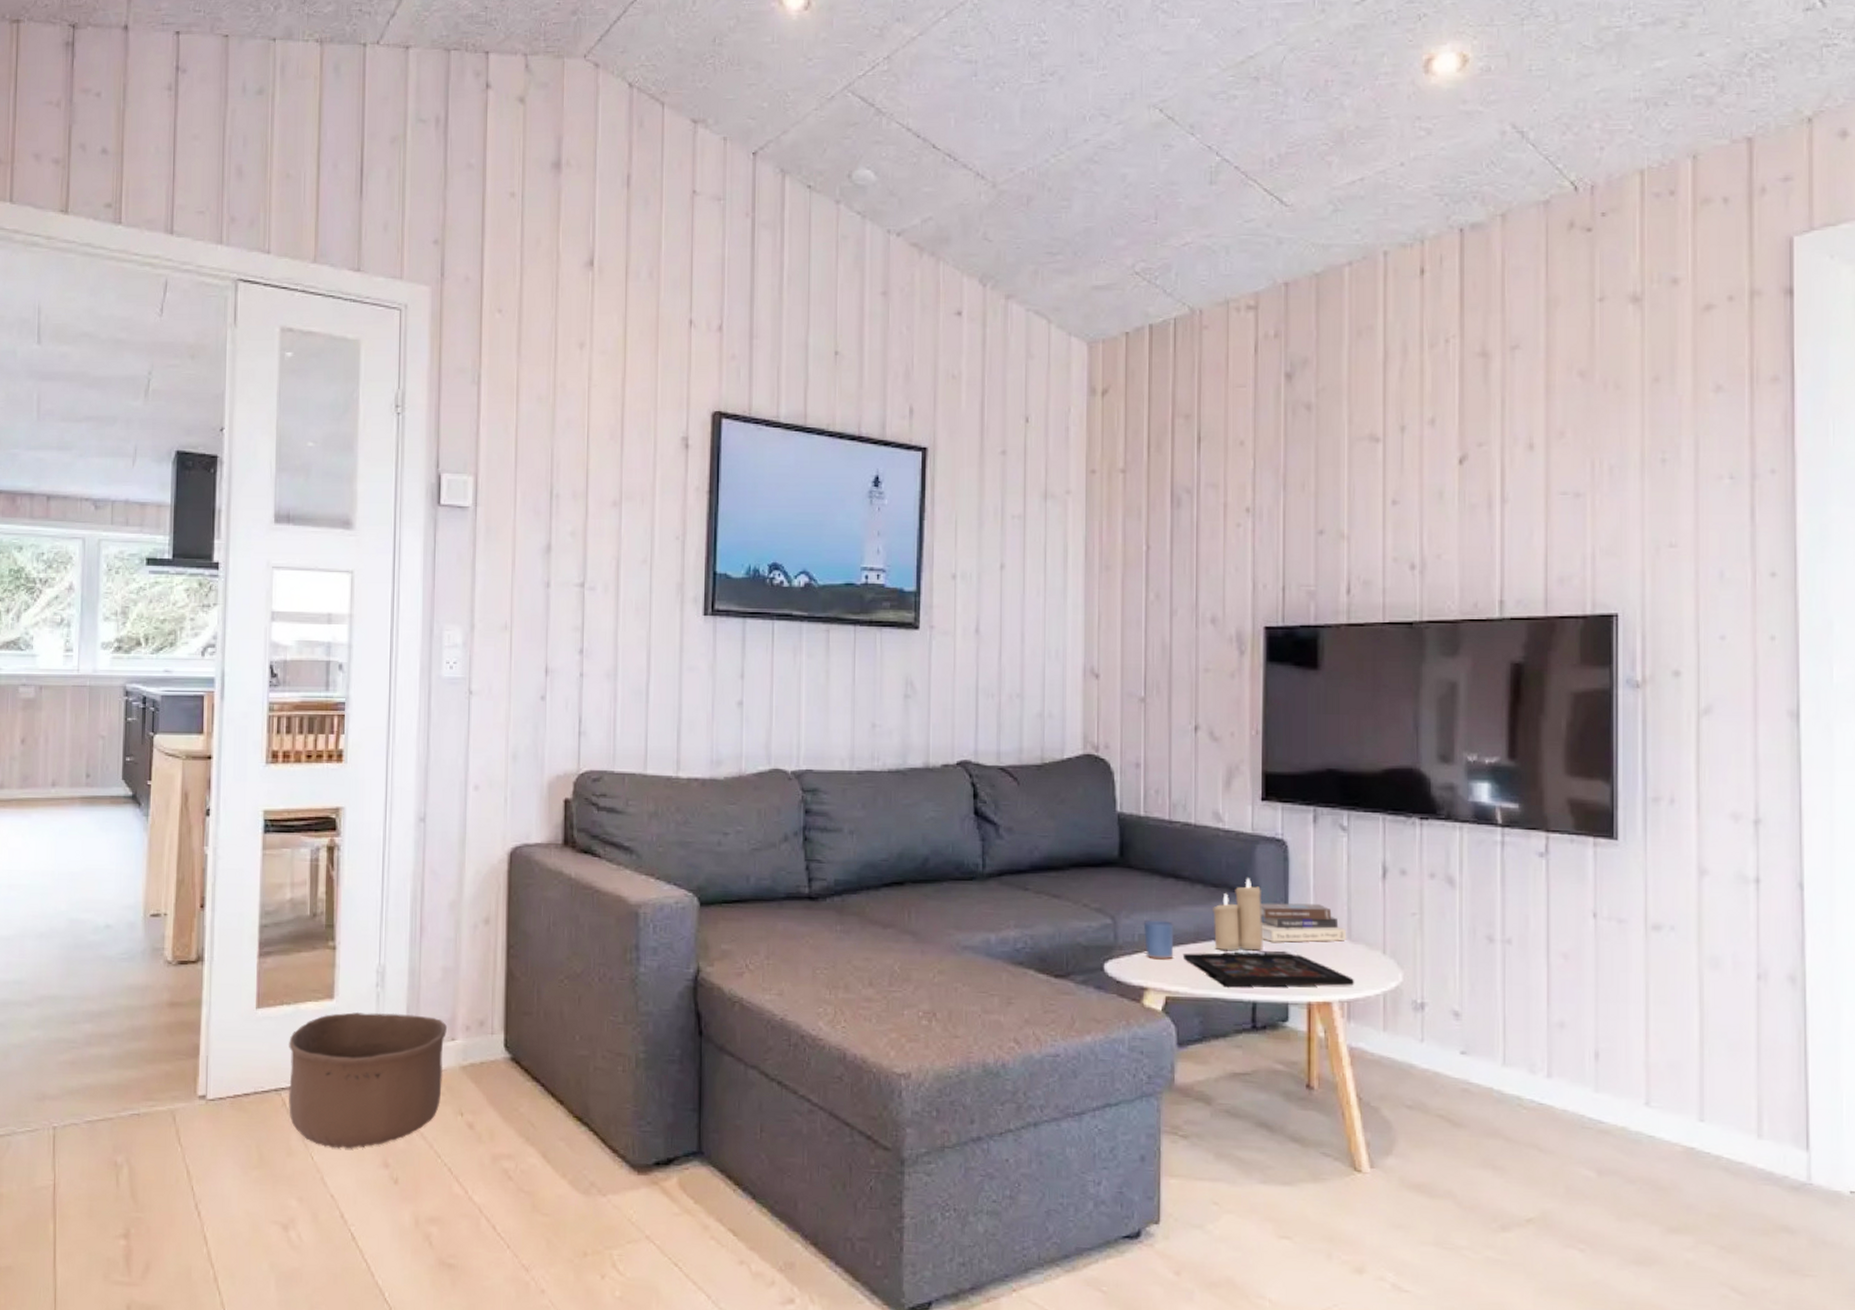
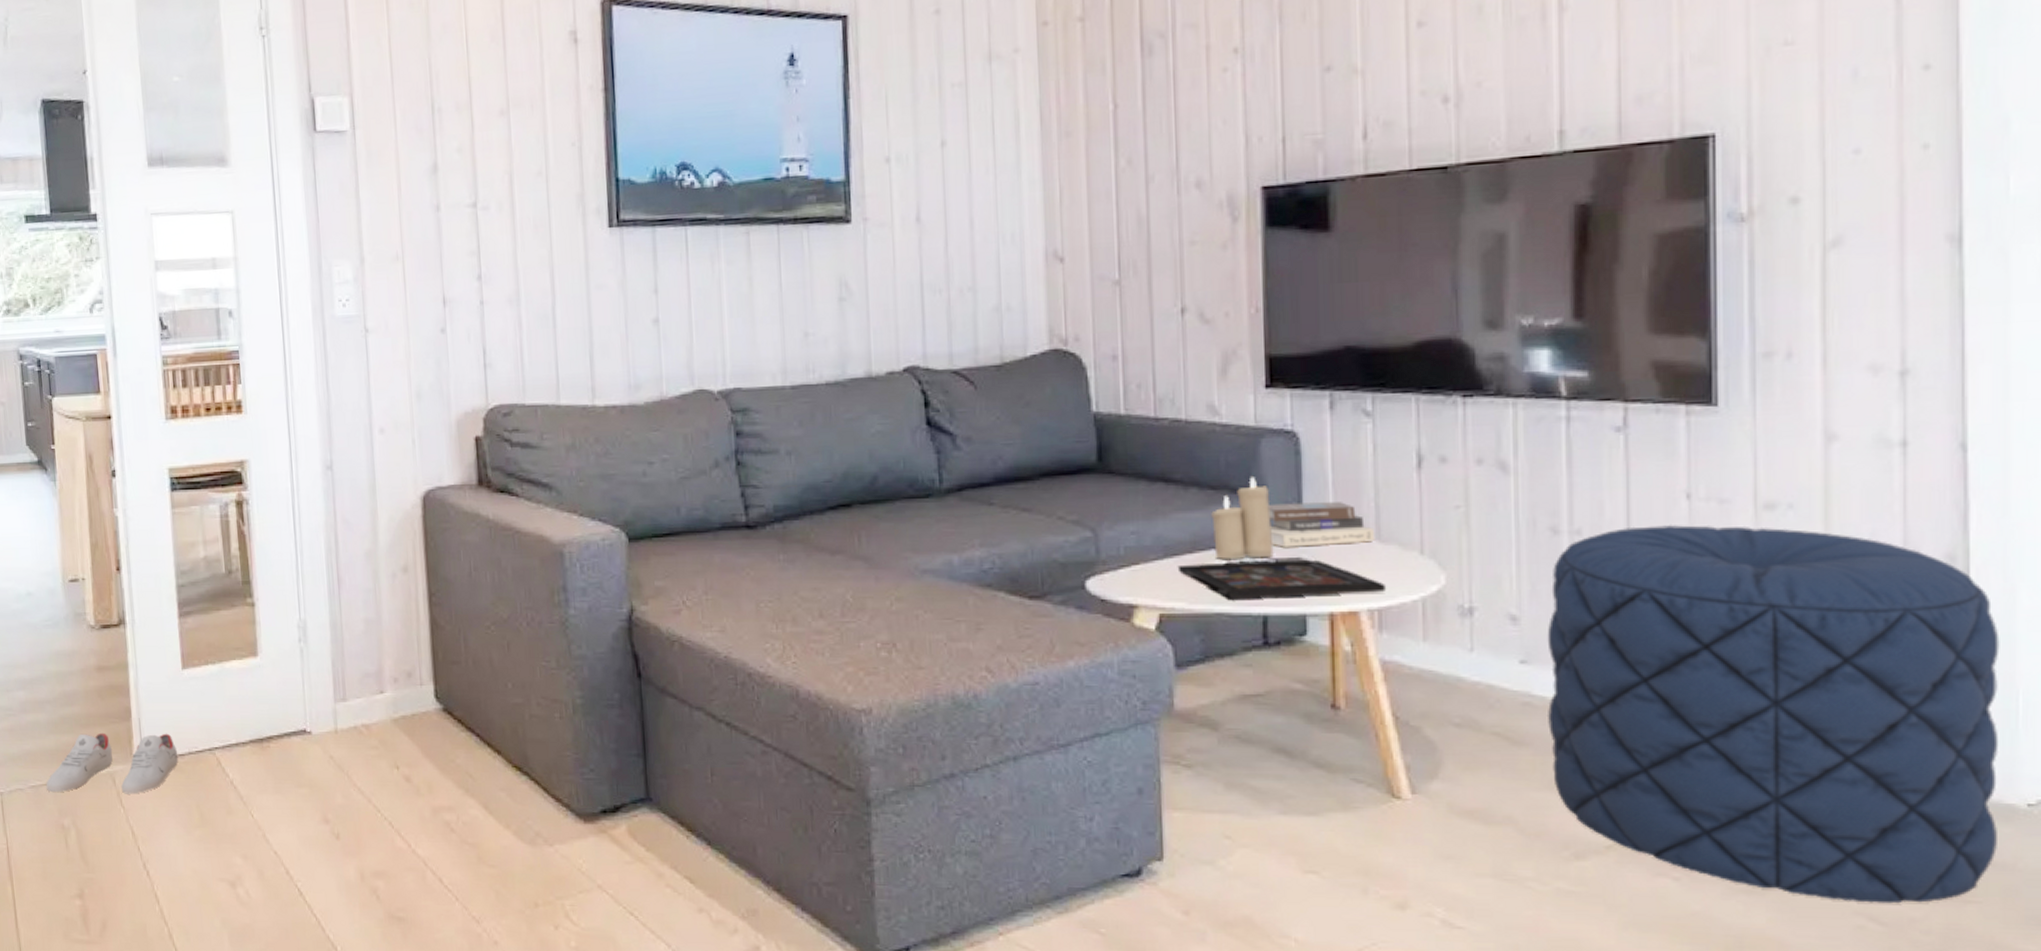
shoe: none [102,1069,243,1133] -> present [46,732,179,794]
basket: present [289,1011,447,1149] -> none [217,667,375,806]
mug: present [1143,920,1174,959] -> none [1129,529,1167,572]
pouf: none [1482,938,1829,1276] -> present [1547,525,2000,904]

